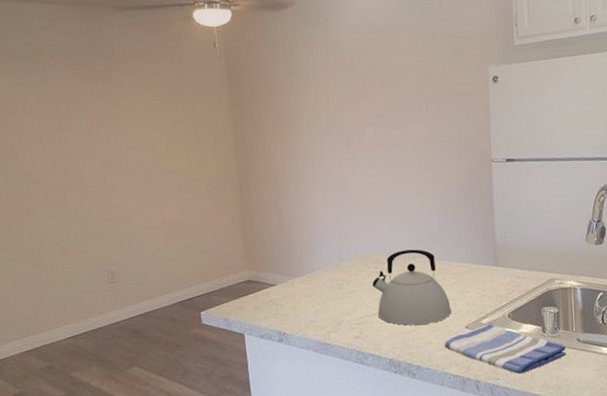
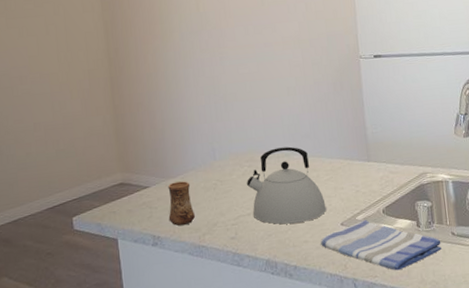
cup: none [294,280,321,324] -> present [168,181,196,226]

